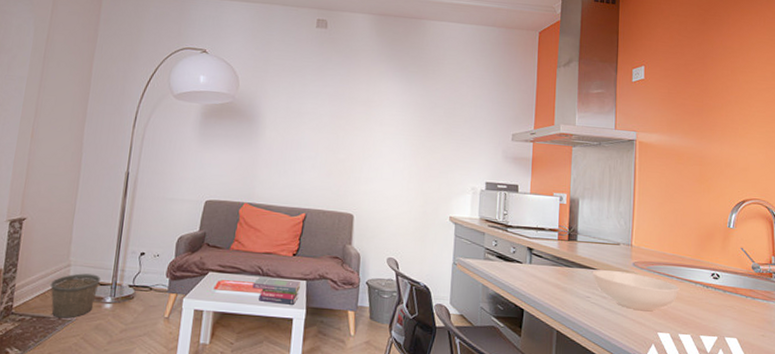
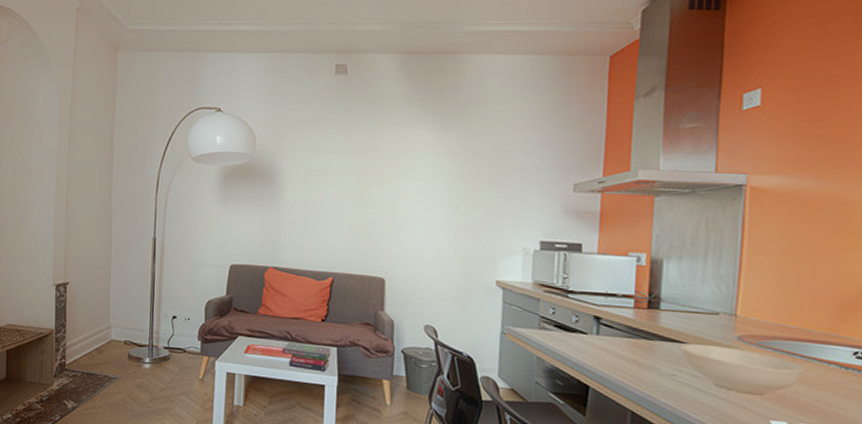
basket: present [50,273,101,319] -> none [95,334,139,376]

